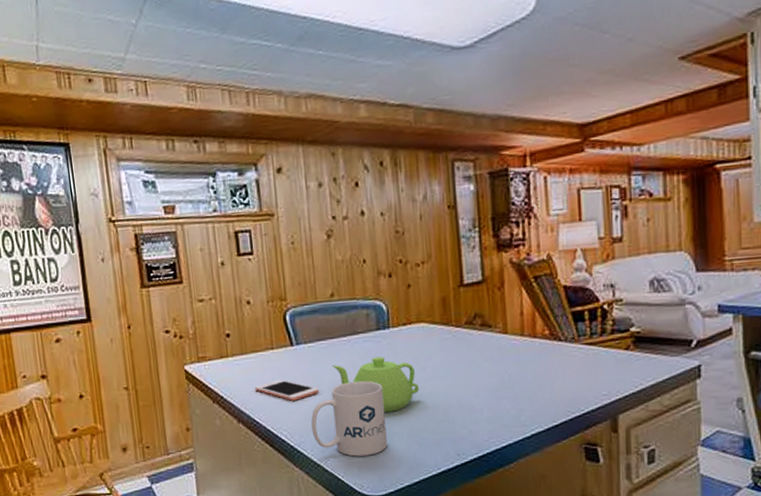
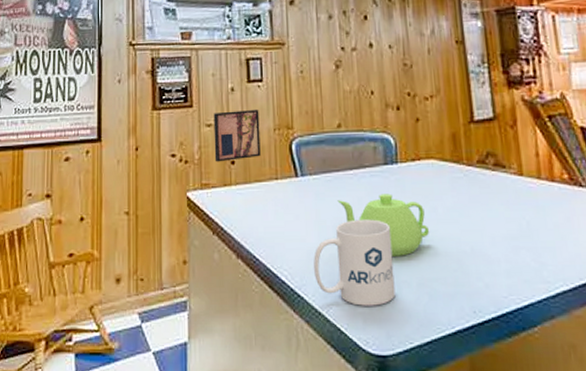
wall art: none [205,282,255,336] -> present [213,109,261,162]
cell phone: present [255,379,319,401] -> none [257,212,323,237]

